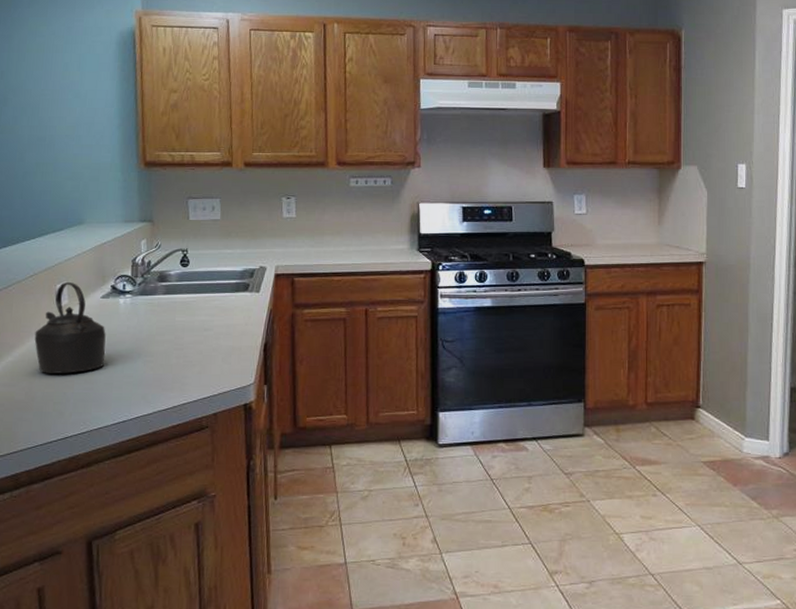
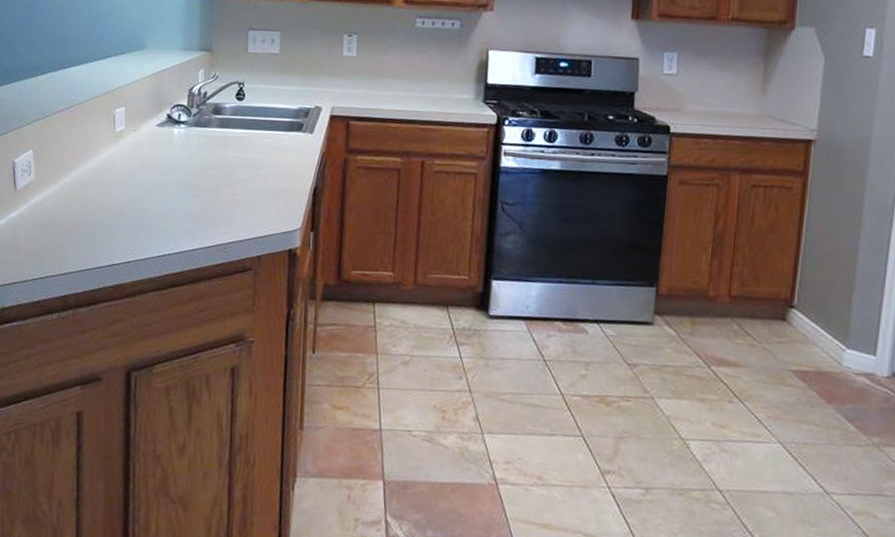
kettle: present [34,281,106,374] -> none [90,106,159,200]

